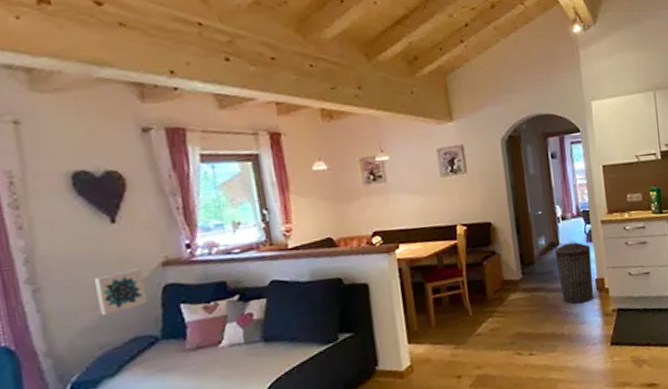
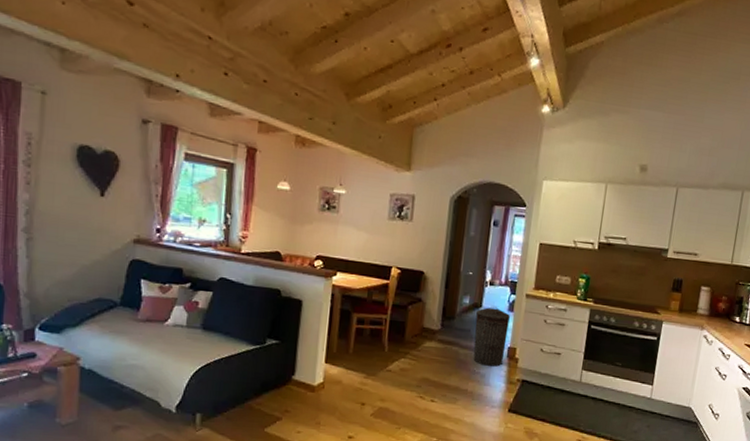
wall art: present [95,268,147,316] -> none [76,239,117,274]

